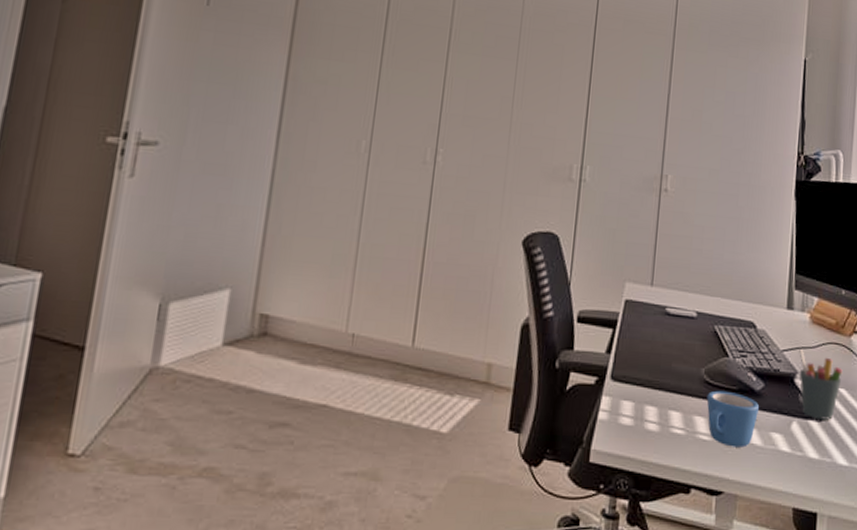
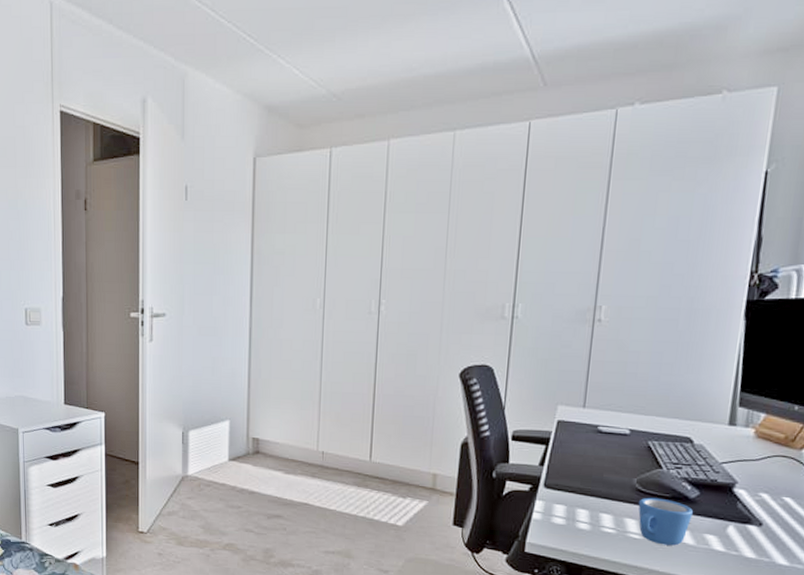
pen holder: present [799,349,843,420] -> none [738,462,789,525]

